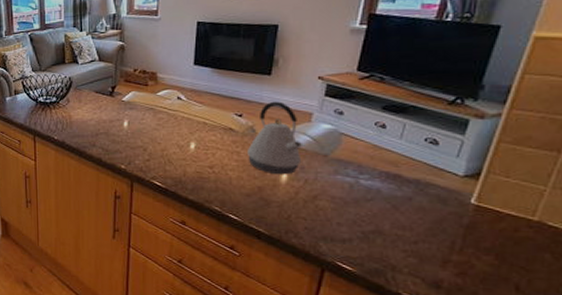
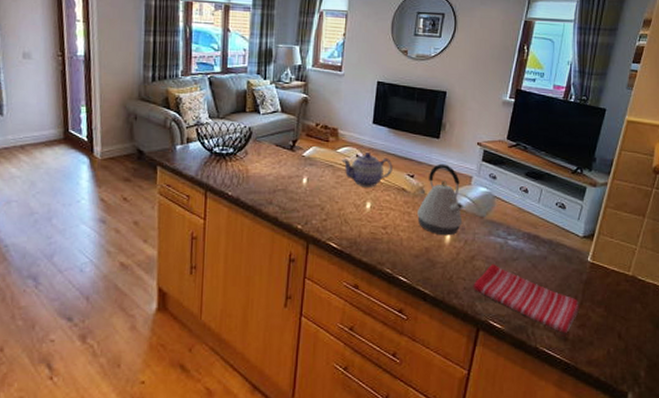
teapot: none [162,94,218,128] -> present [342,153,393,188]
dish towel: none [316,204,459,282] -> present [473,264,580,334]

